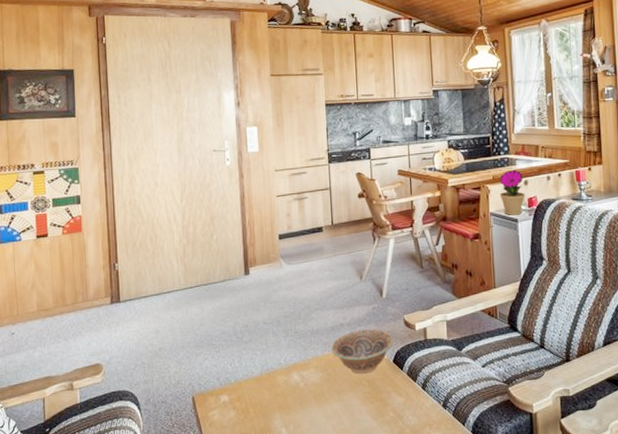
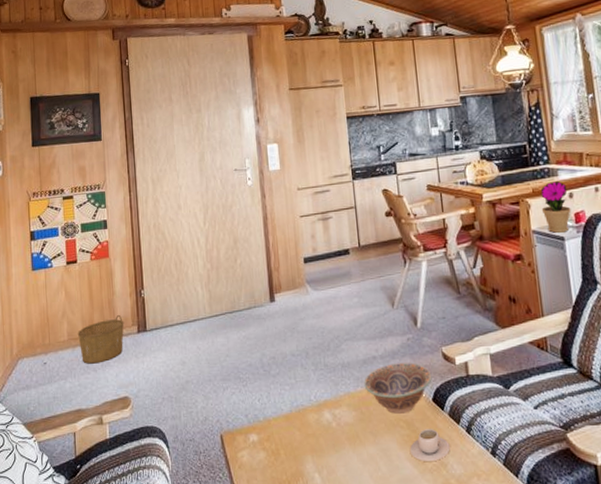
basket: none [48,286,97,334] -> present [78,314,124,364]
teacup: none [370,386,407,415] -> present [409,429,450,461]

